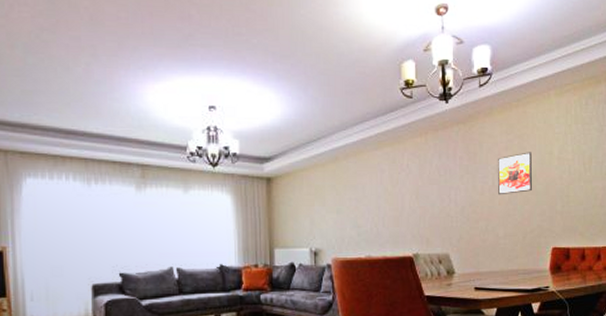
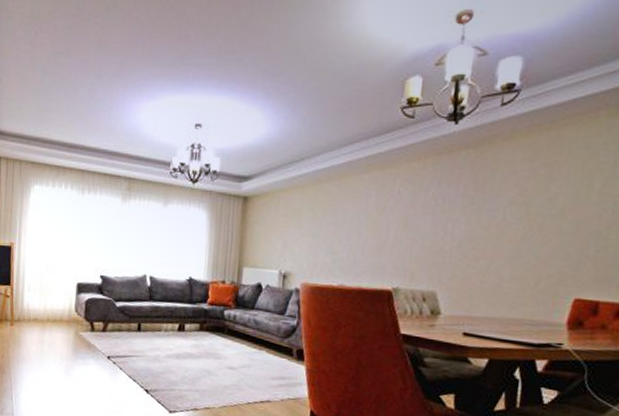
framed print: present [497,152,532,195] -> none [509,183,562,232]

